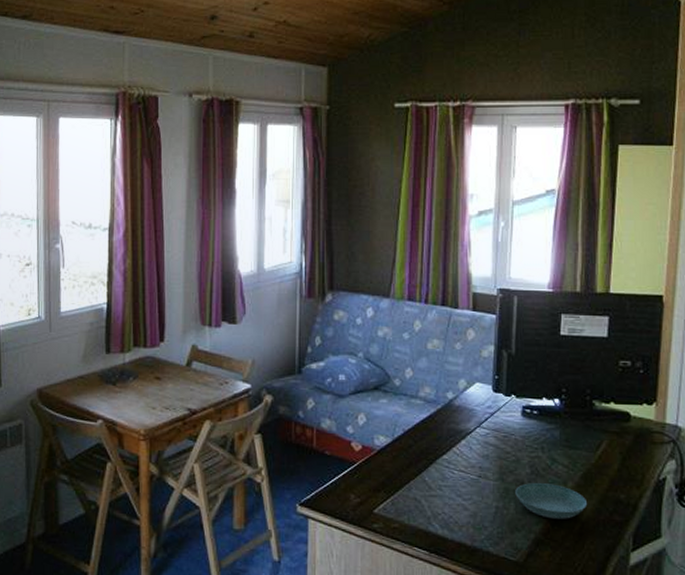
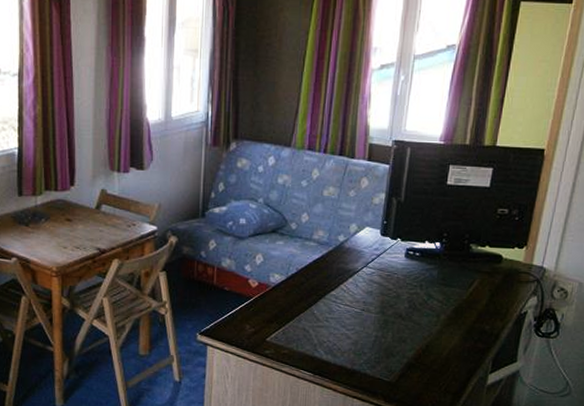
saucer: present [515,483,588,519] -> none [393,316,457,347]

